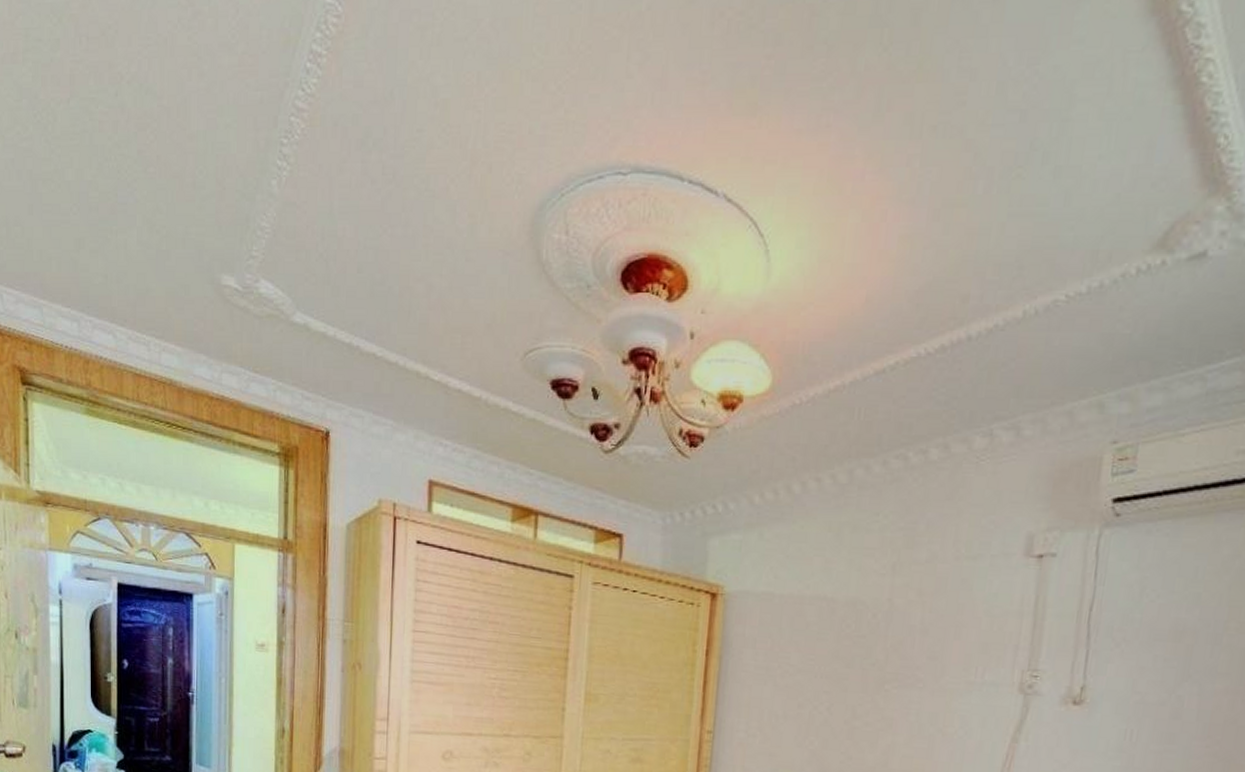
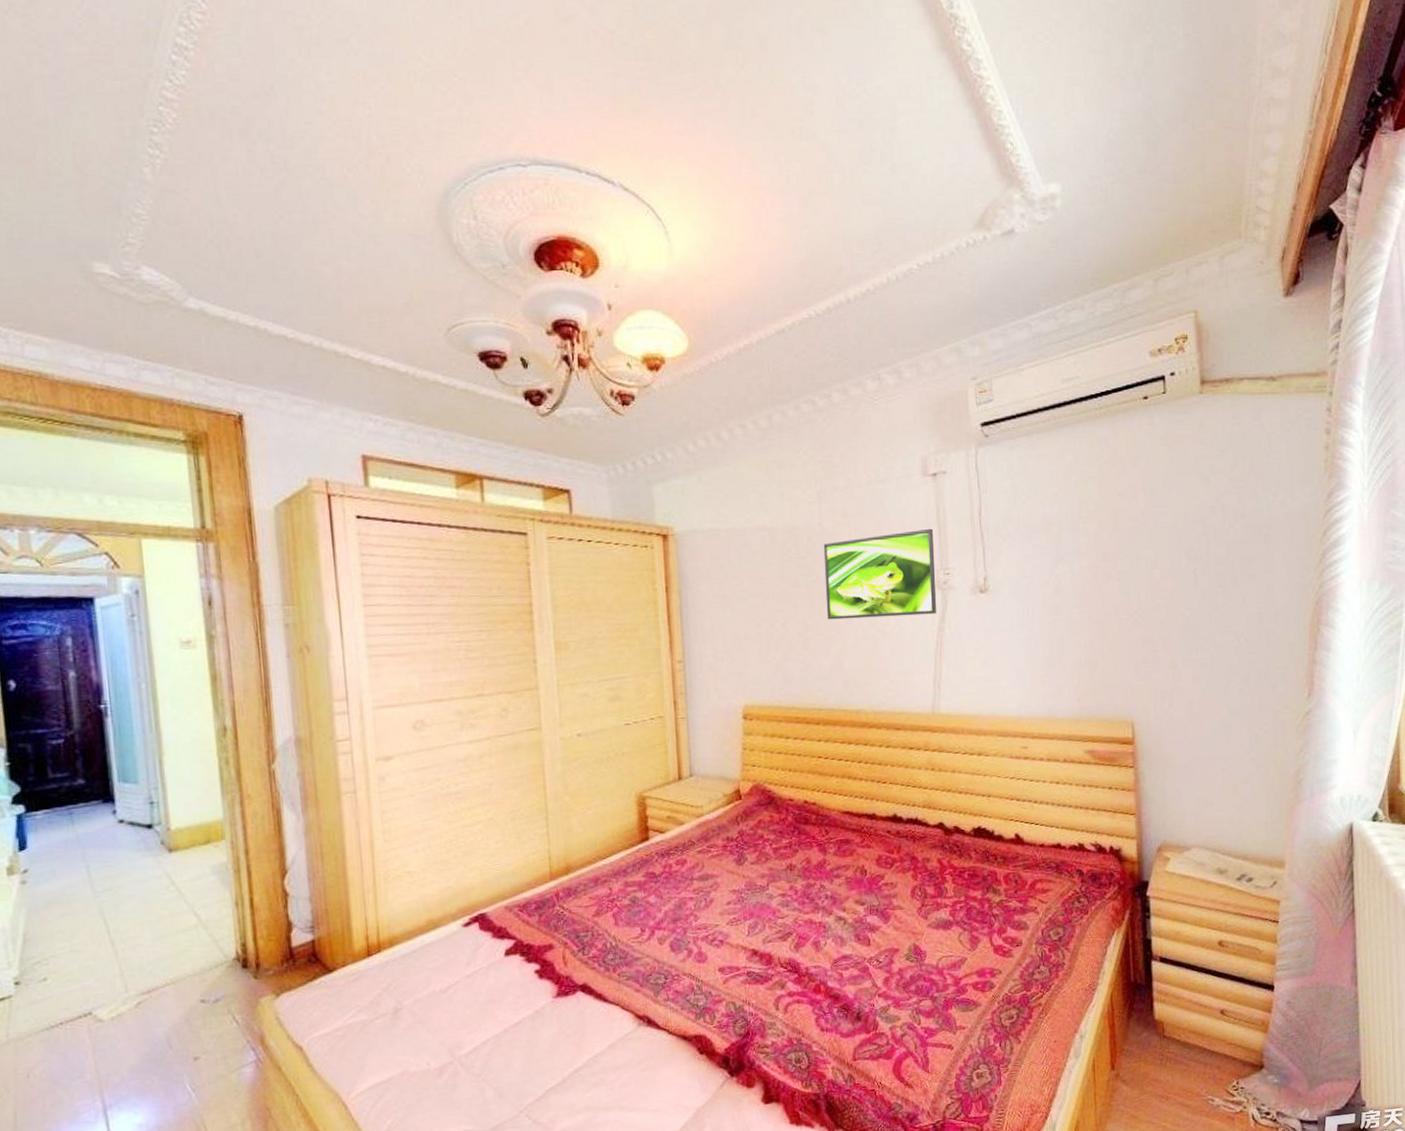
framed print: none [879,619,1027,722] -> present [823,528,937,620]

